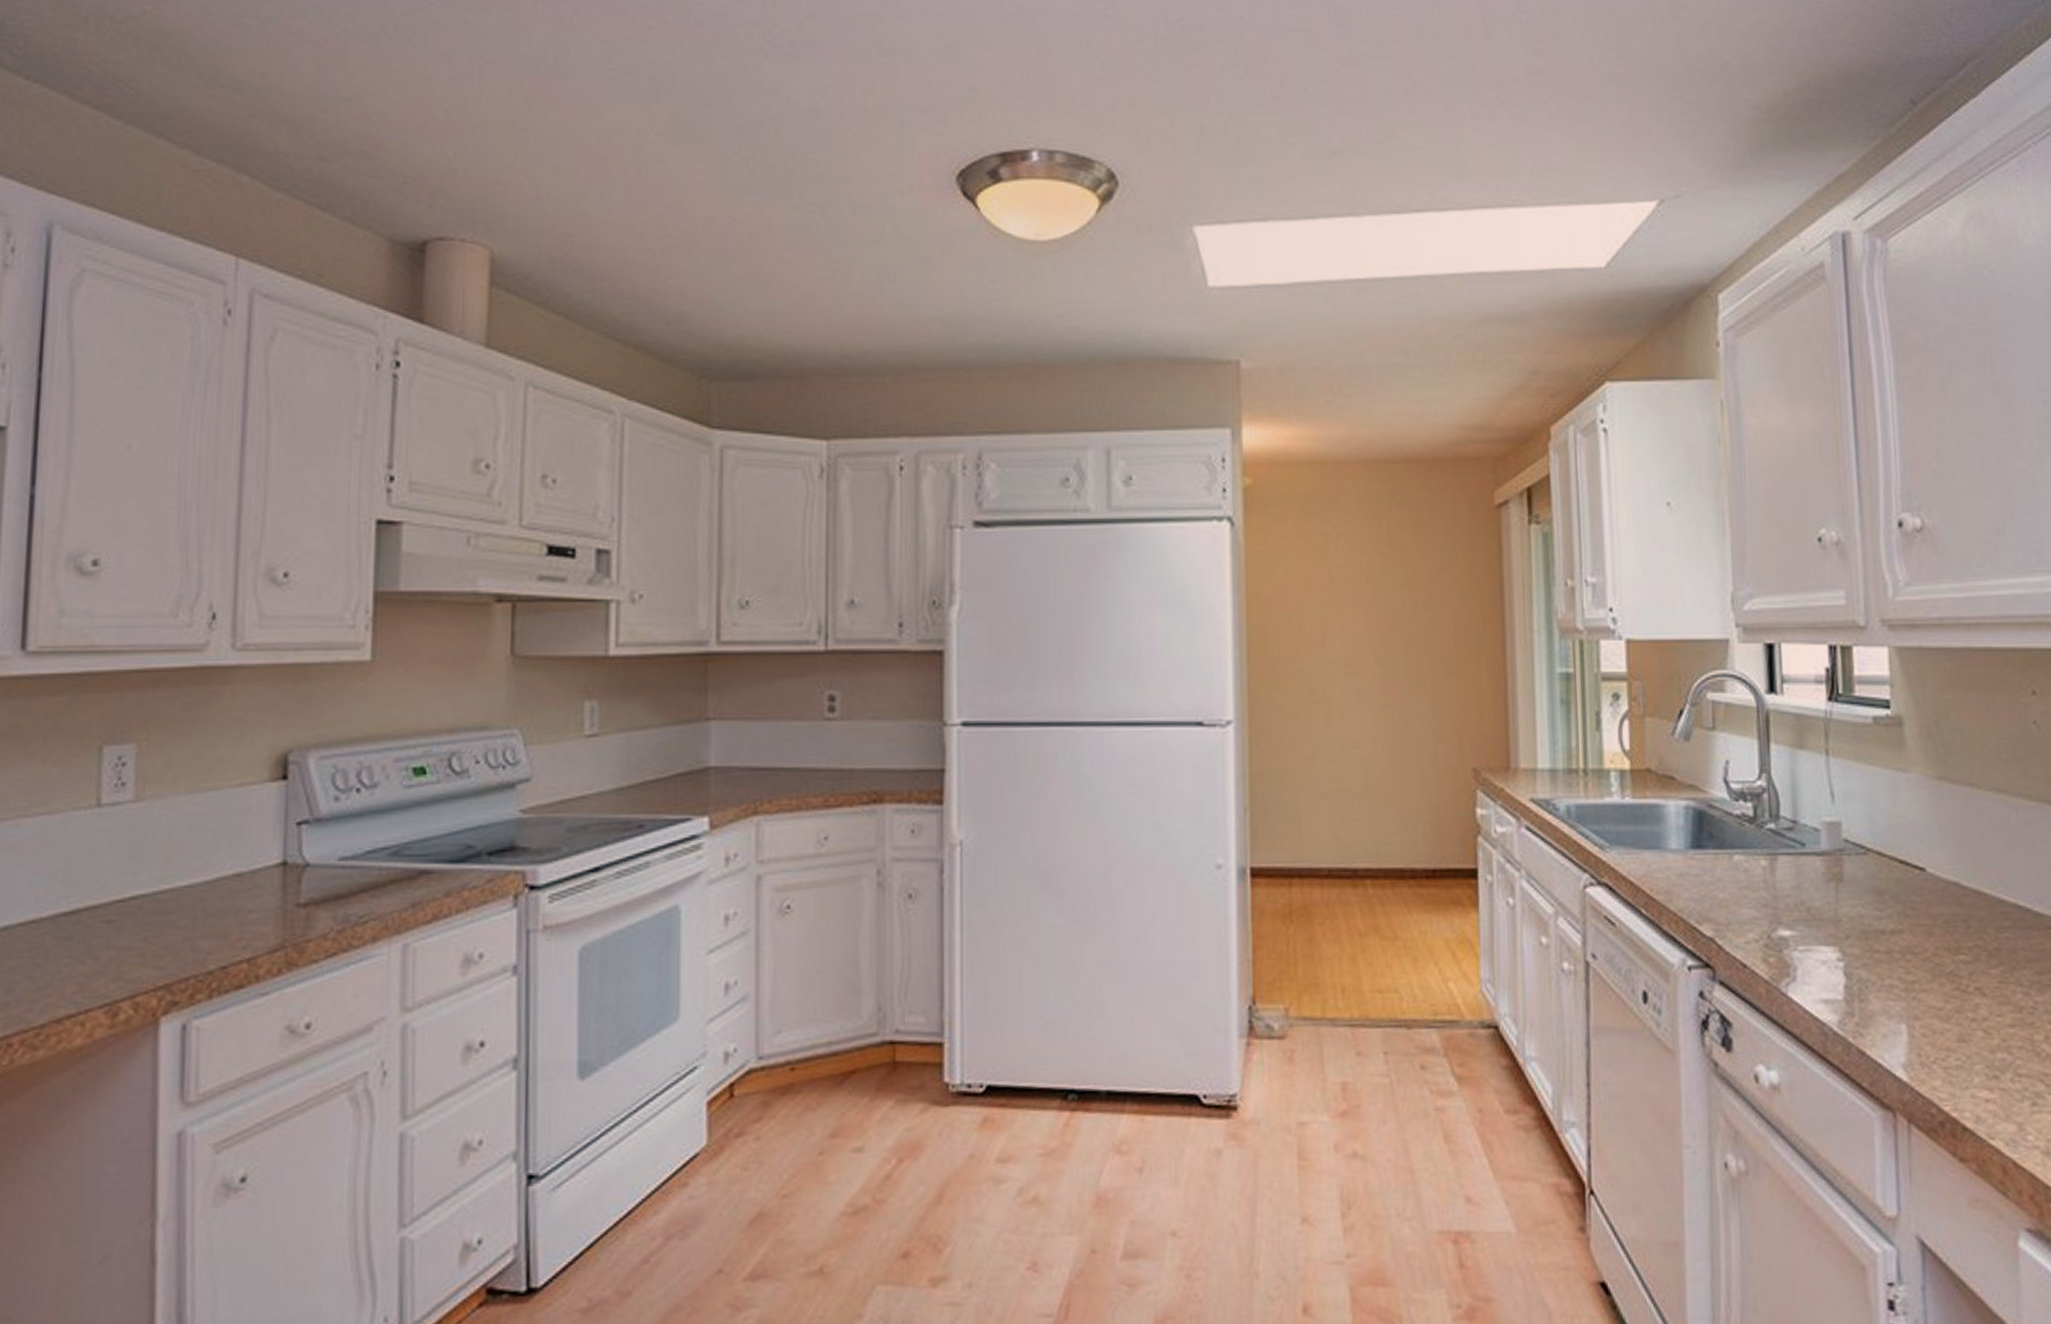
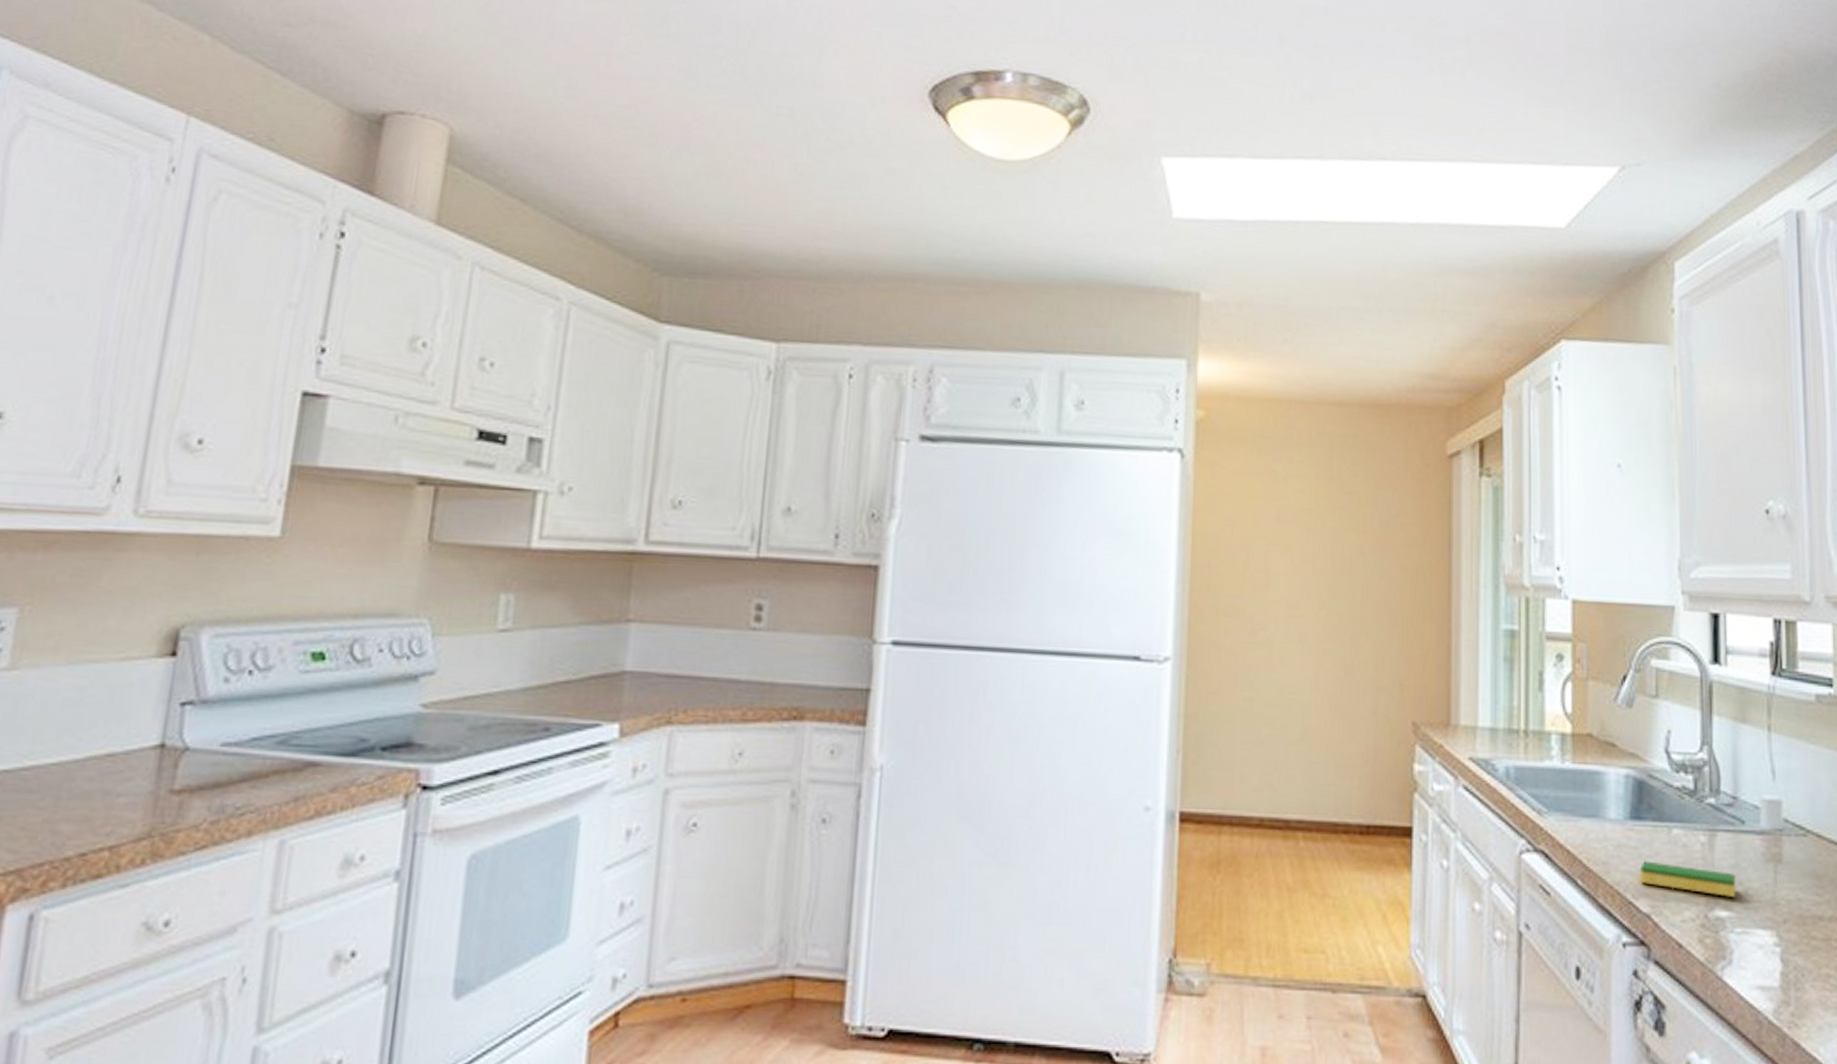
dish sponge: none [1702,887,1799,917] -> present [1639,861,1736,897]

